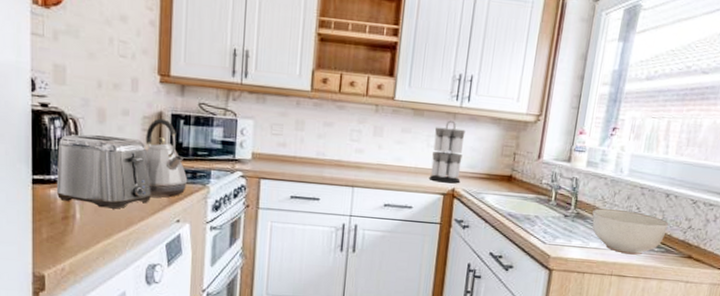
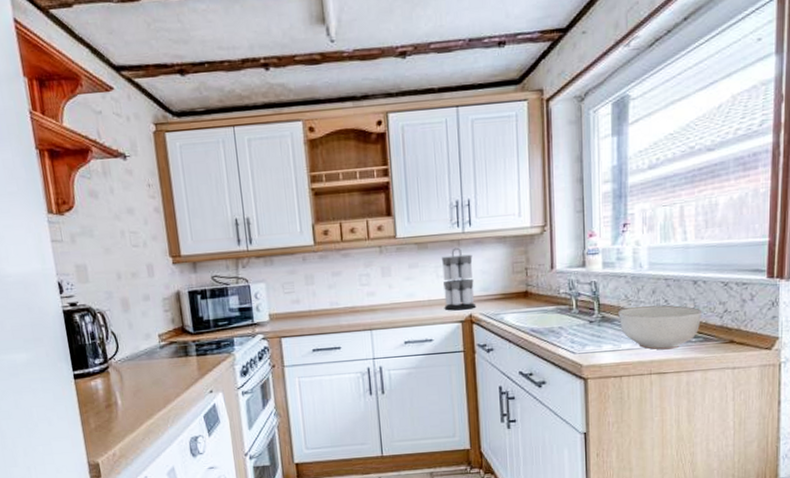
toaster: present [56,134,152,209] -> none [91,321,183,391]
kettle: present [145,118,188,198] -> none [168,297,214,372]

